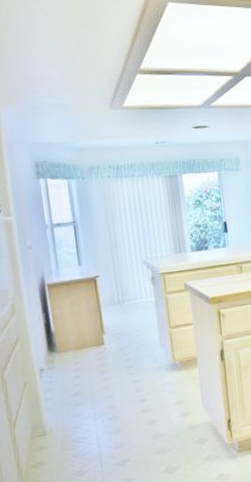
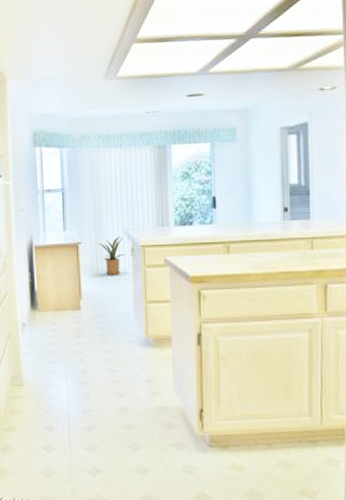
house plant: none [117,266,146,306] -> present [98,236,125,275]

